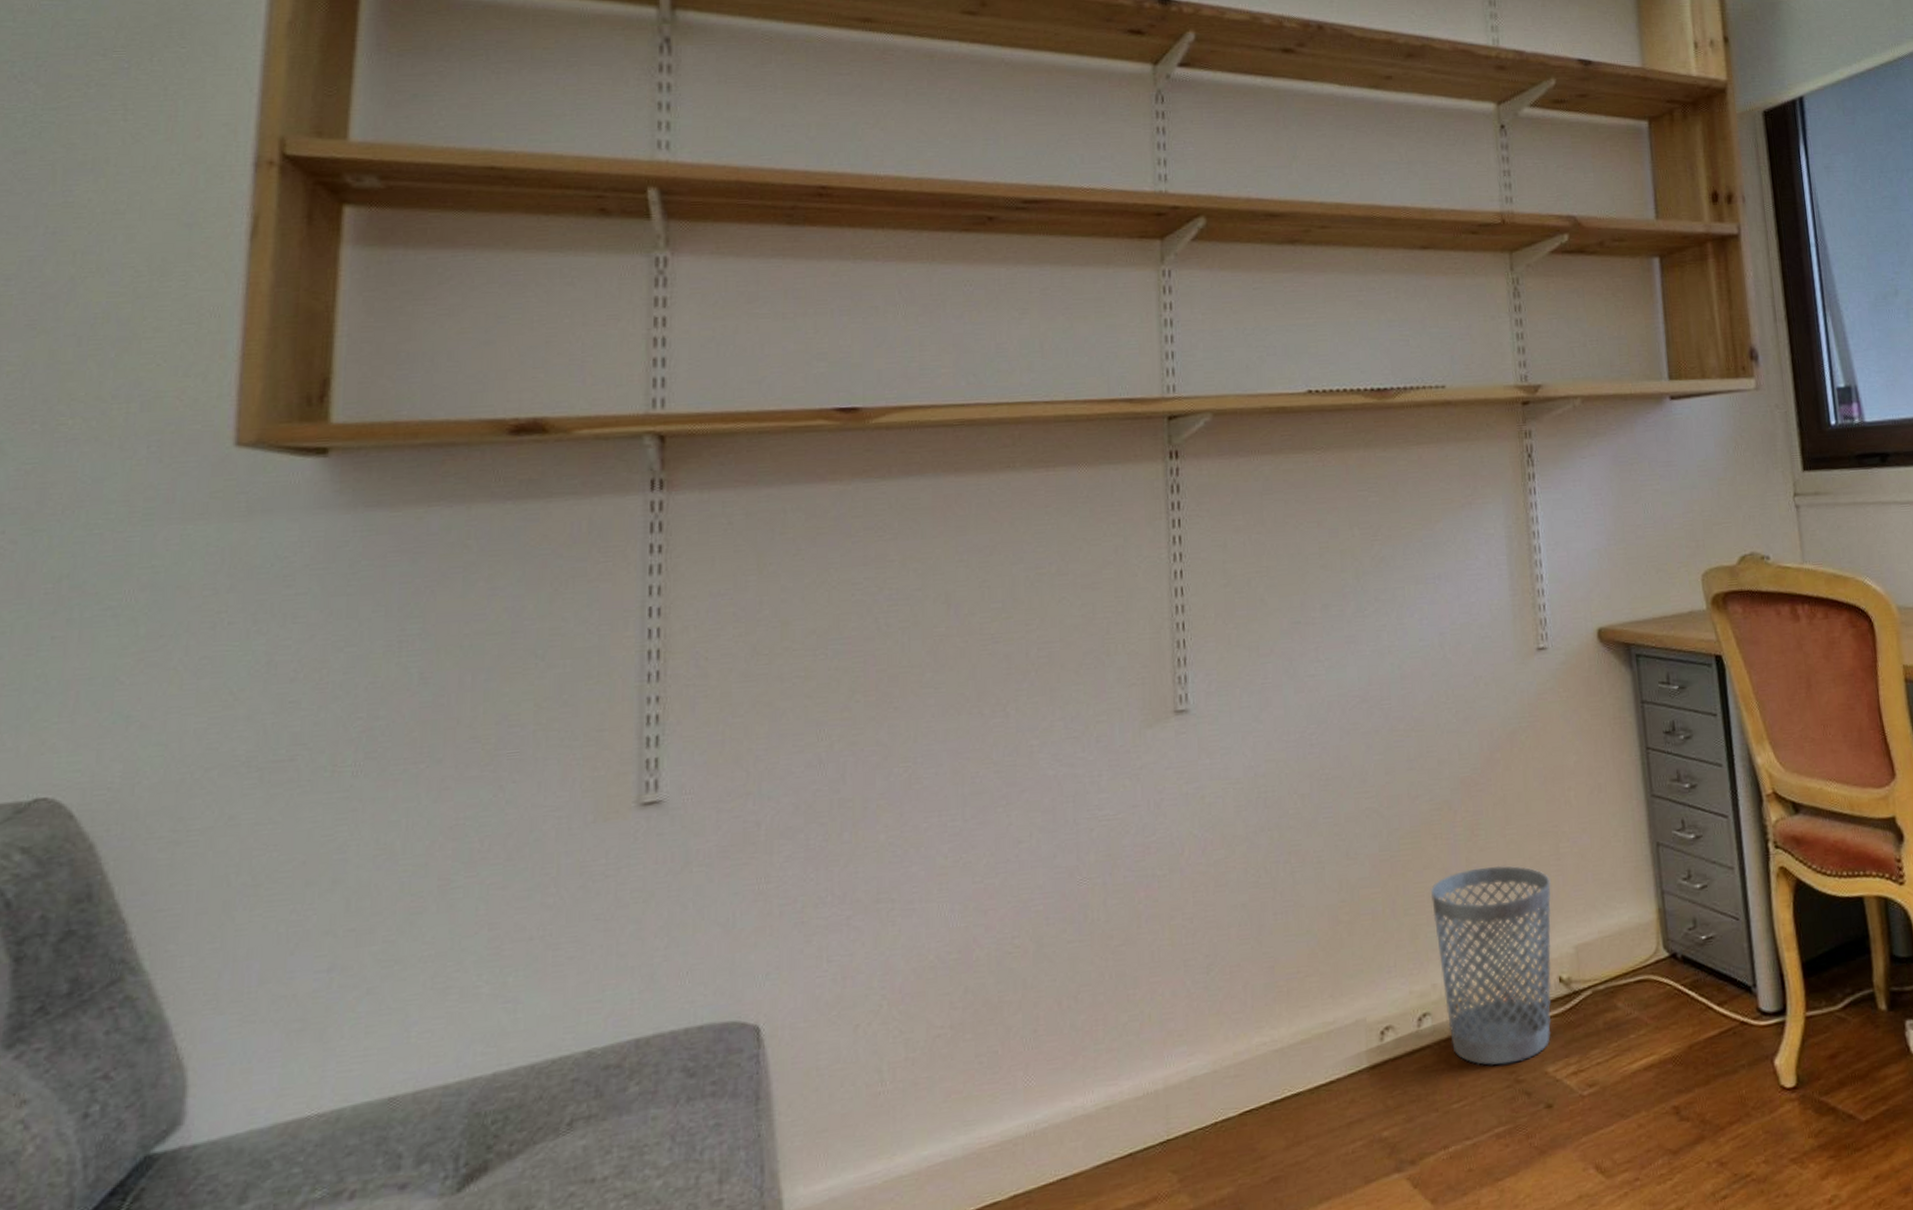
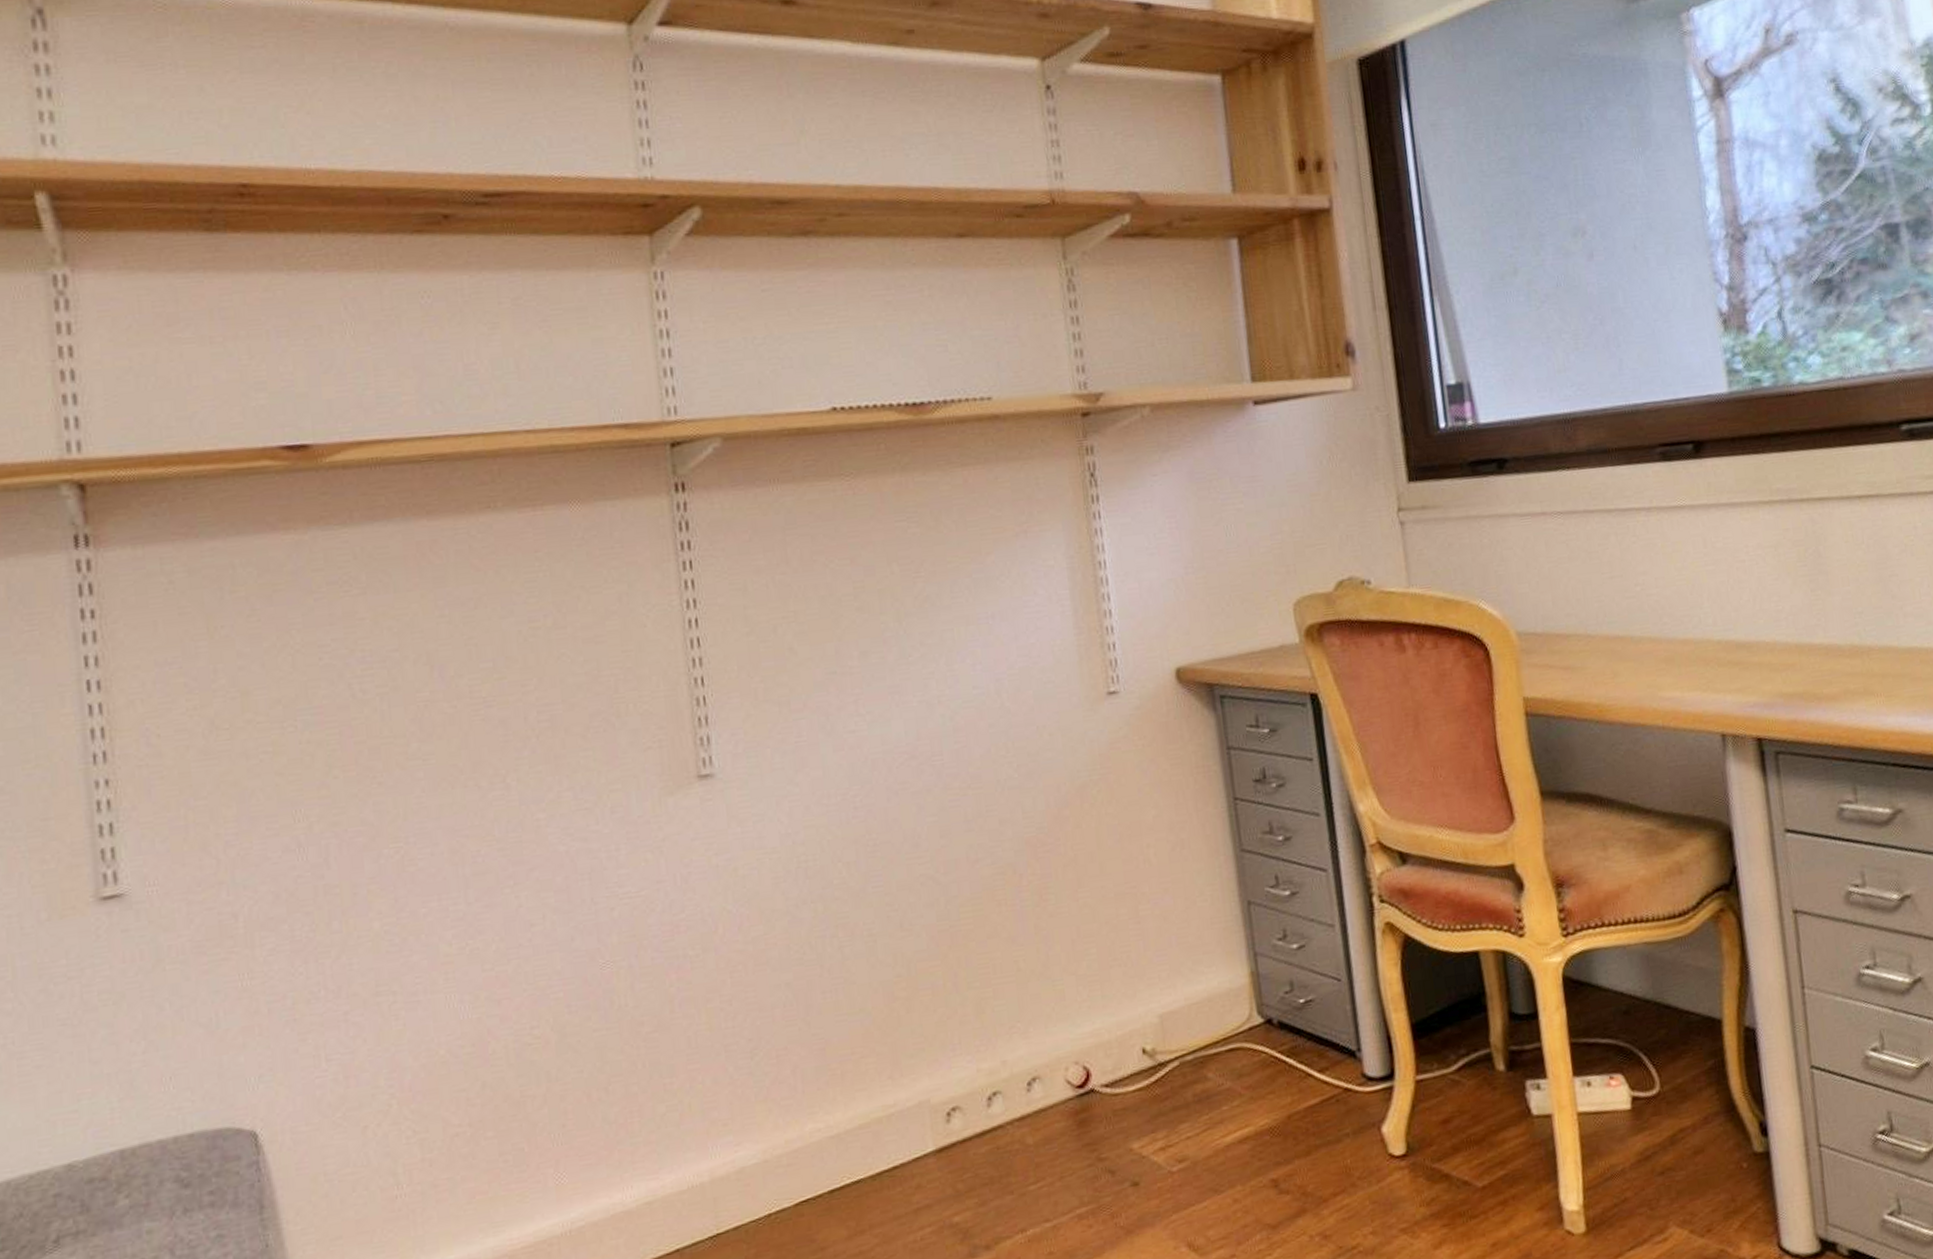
wastebasket: present [1430,865,1552,1065] -> none [995,931,1136,1144]

